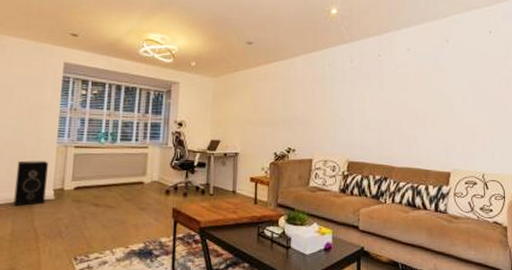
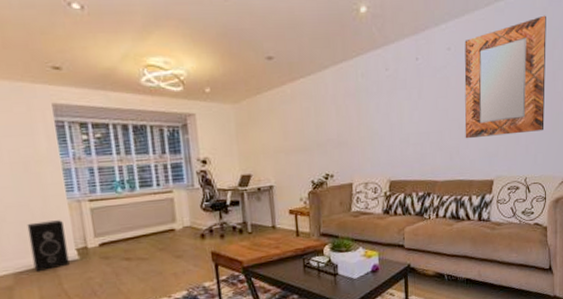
home mirror: none [422,29,501,131] -> present [464,15,546,139]

